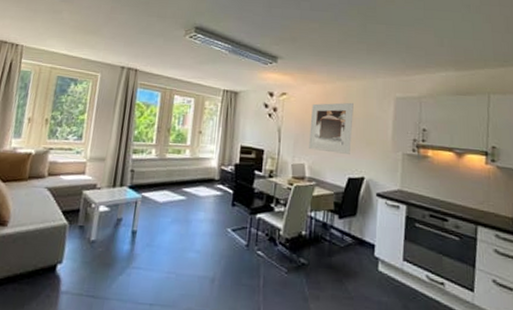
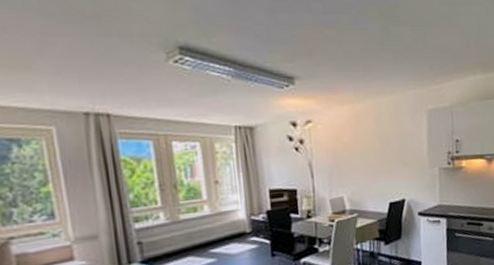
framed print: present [309,102,353,154] -> none [342,121,389,181]

